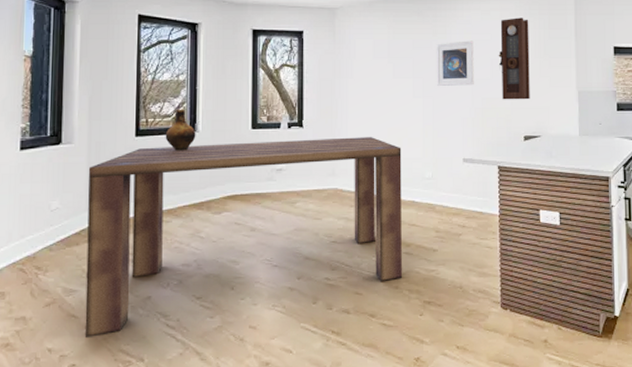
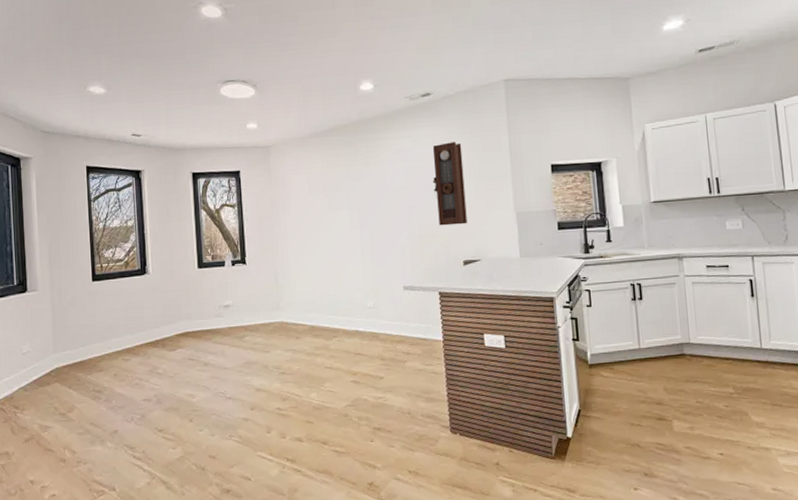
dining table: present [84,137,403,337] -> none [52,270,352,470]
ceramic jug: present [165,109,196,151] -> none [119,253,147,293]
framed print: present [436,40,474,86] -> none [369,168,410,216]

